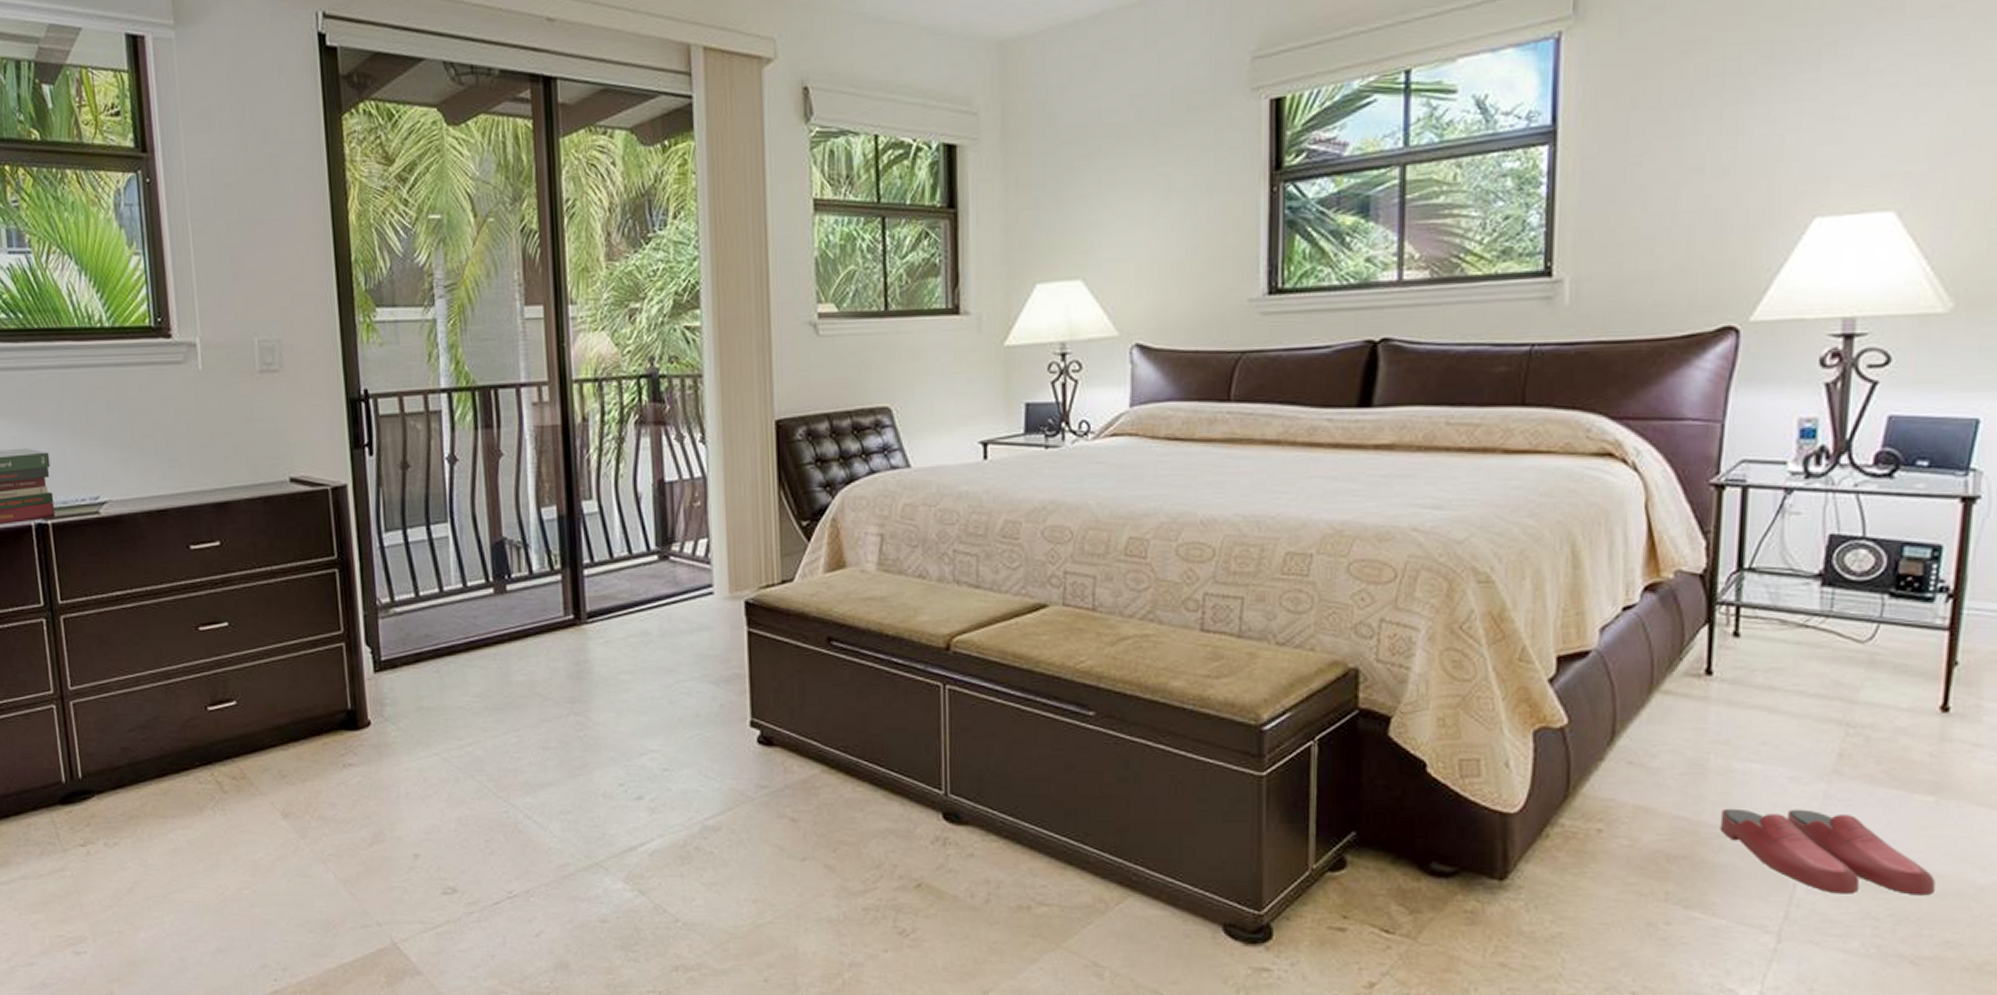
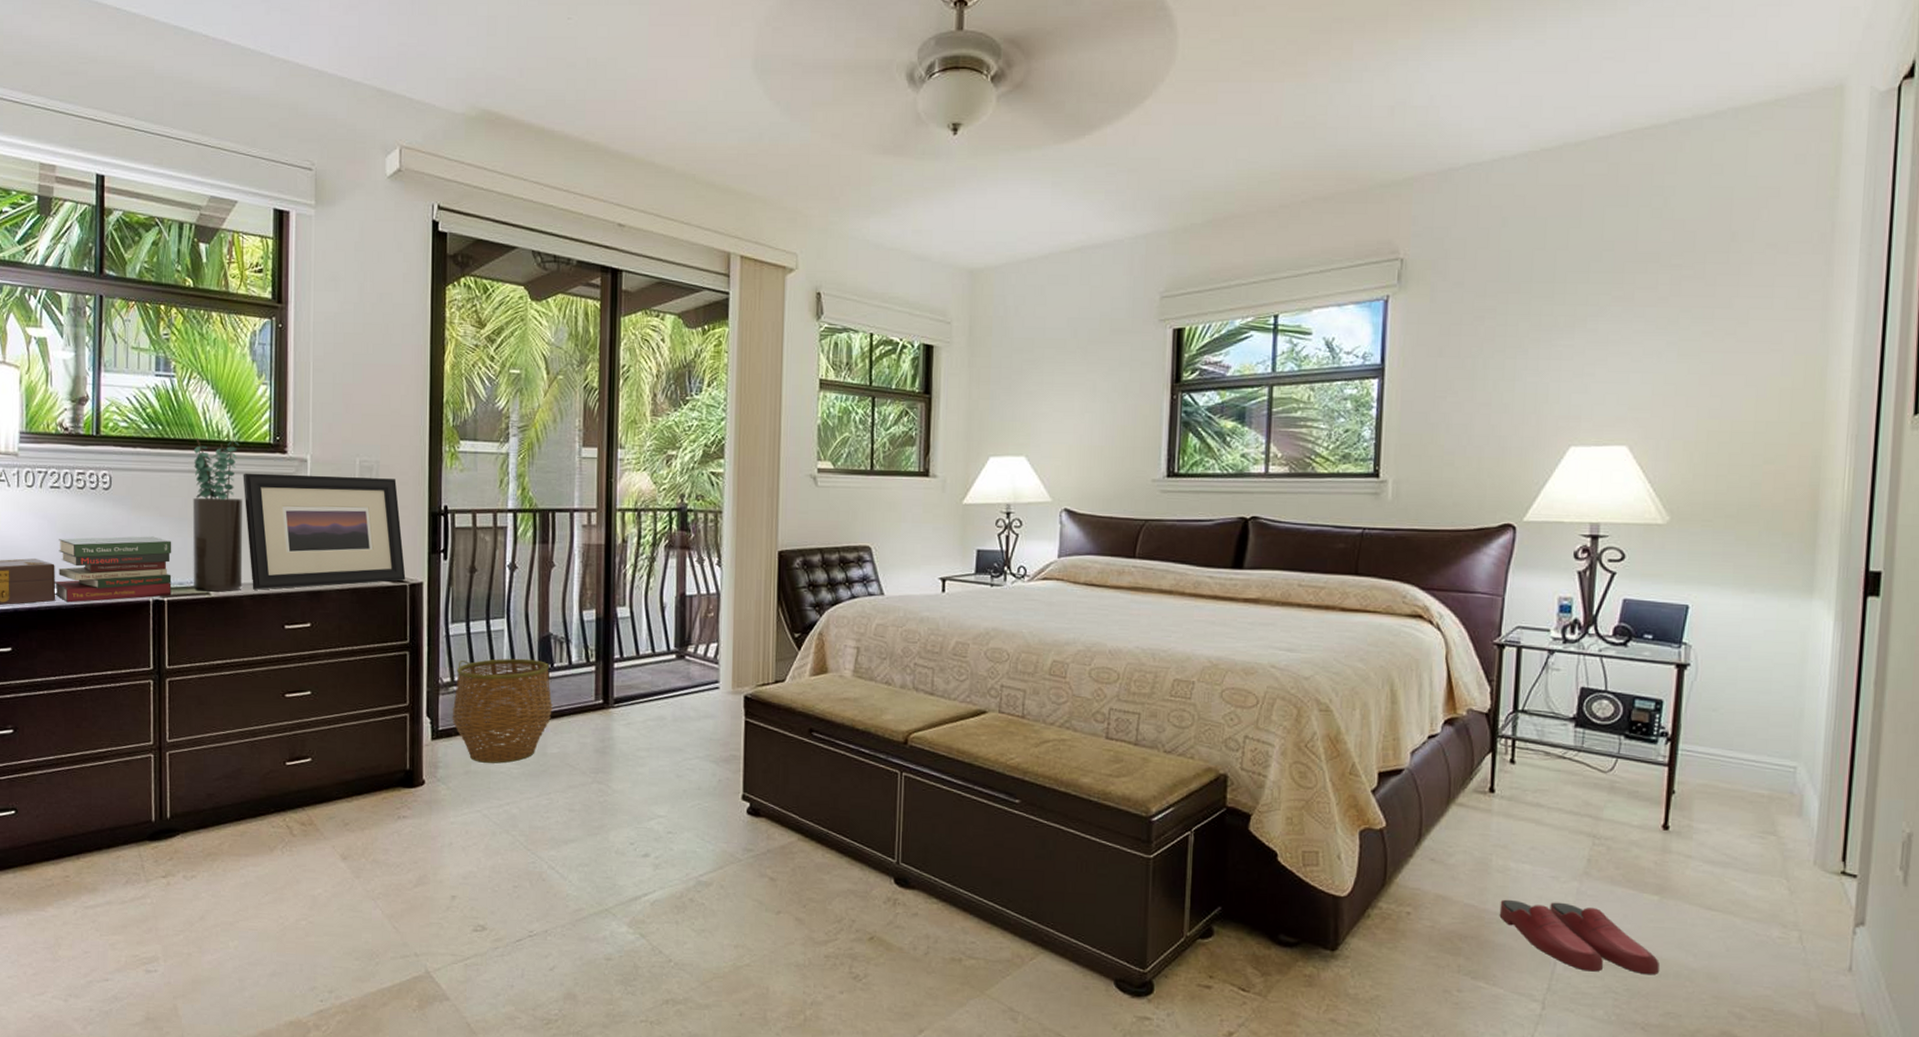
vase: none [63,316,136,512] -> present [192,432,243,593]
picture frame: none [122,360,326,505] -> present [243,473,406,590]
basket: none [395,570,514,697] -> present [452,658,552,763]

